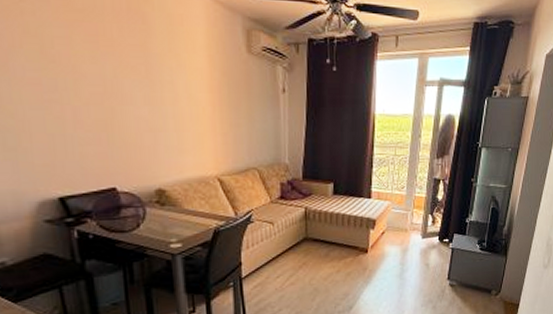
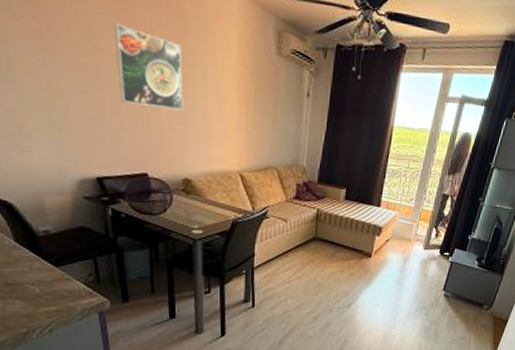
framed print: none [71,34,152,118] -> present [114,23,183,110]

